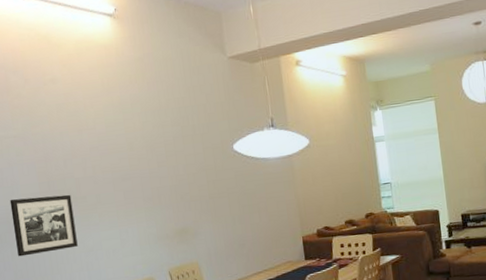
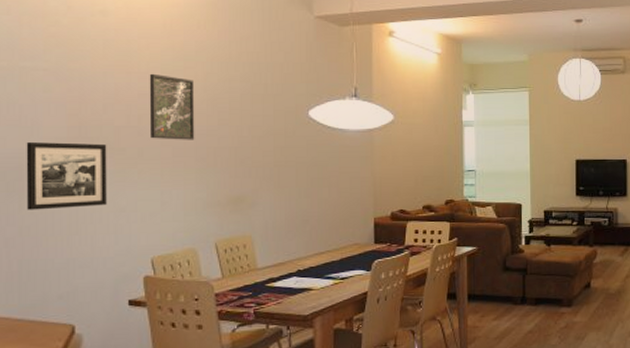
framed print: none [96,128,141,186] -> present [149,73,195,140]

